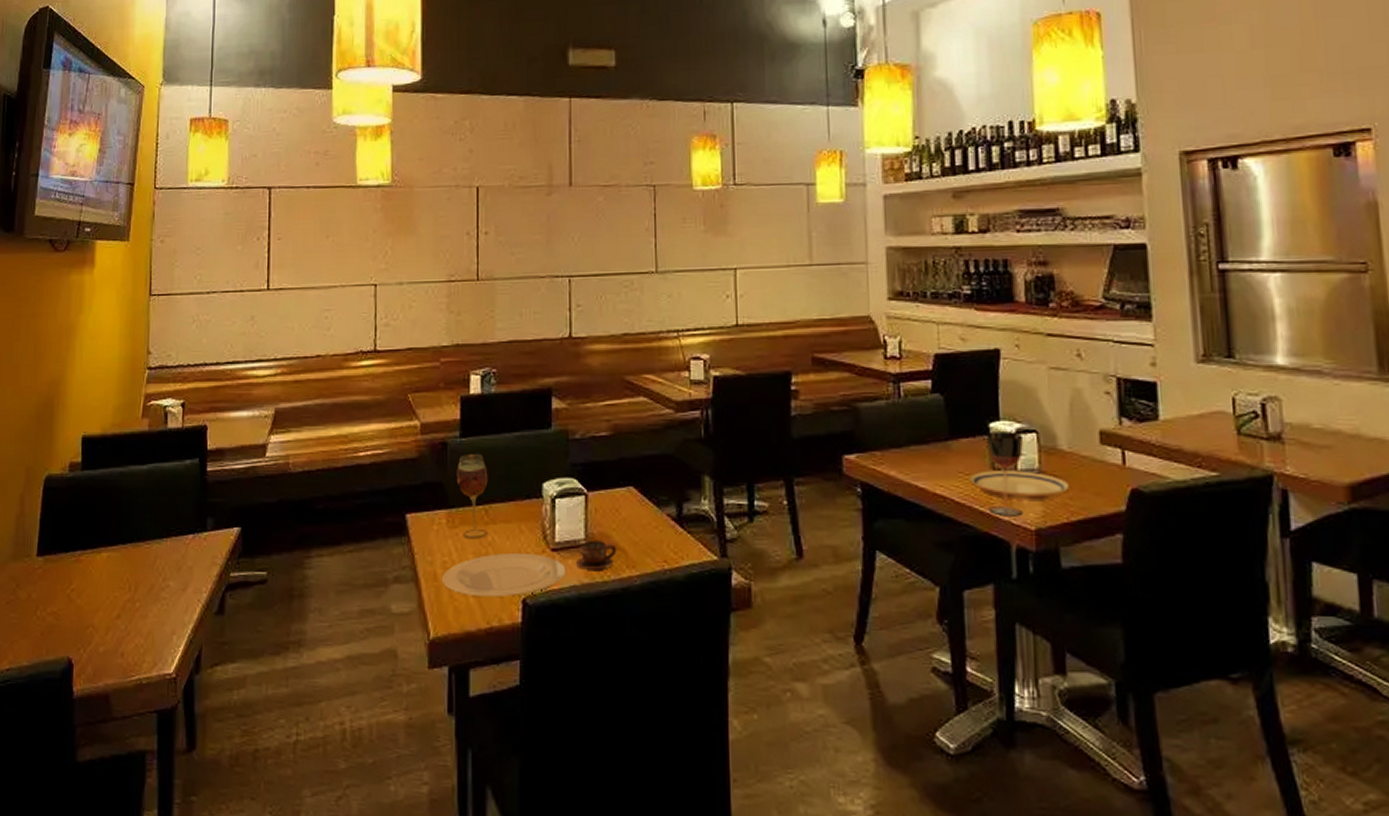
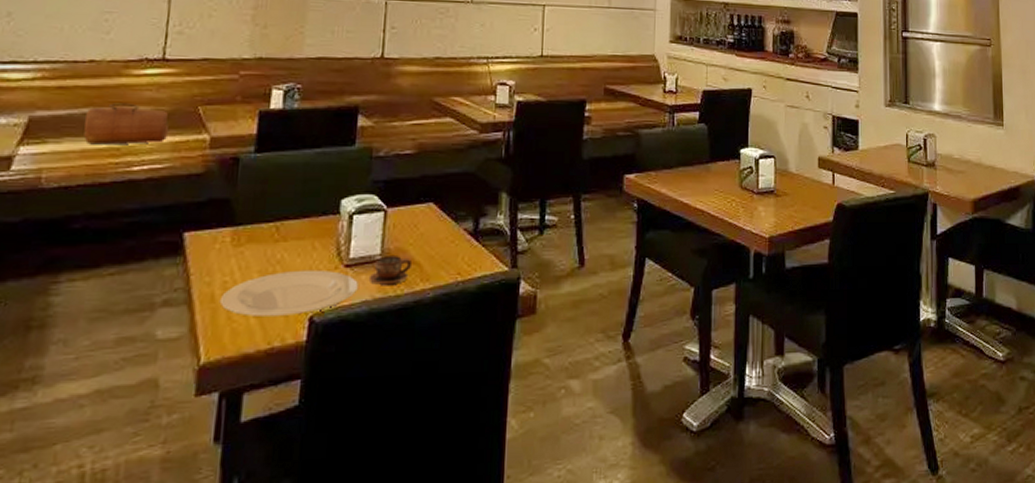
handbag: none [317,393,386,433] -> present [83,103,169,145]
wineglass: present [456,454,488,540] -> none [246,170,283,259]
plate: present [969,470,1070,500] -> none [722,189,795,213]
wineglass: present [986,432,1024,517] -> none [735,156,765,227]

